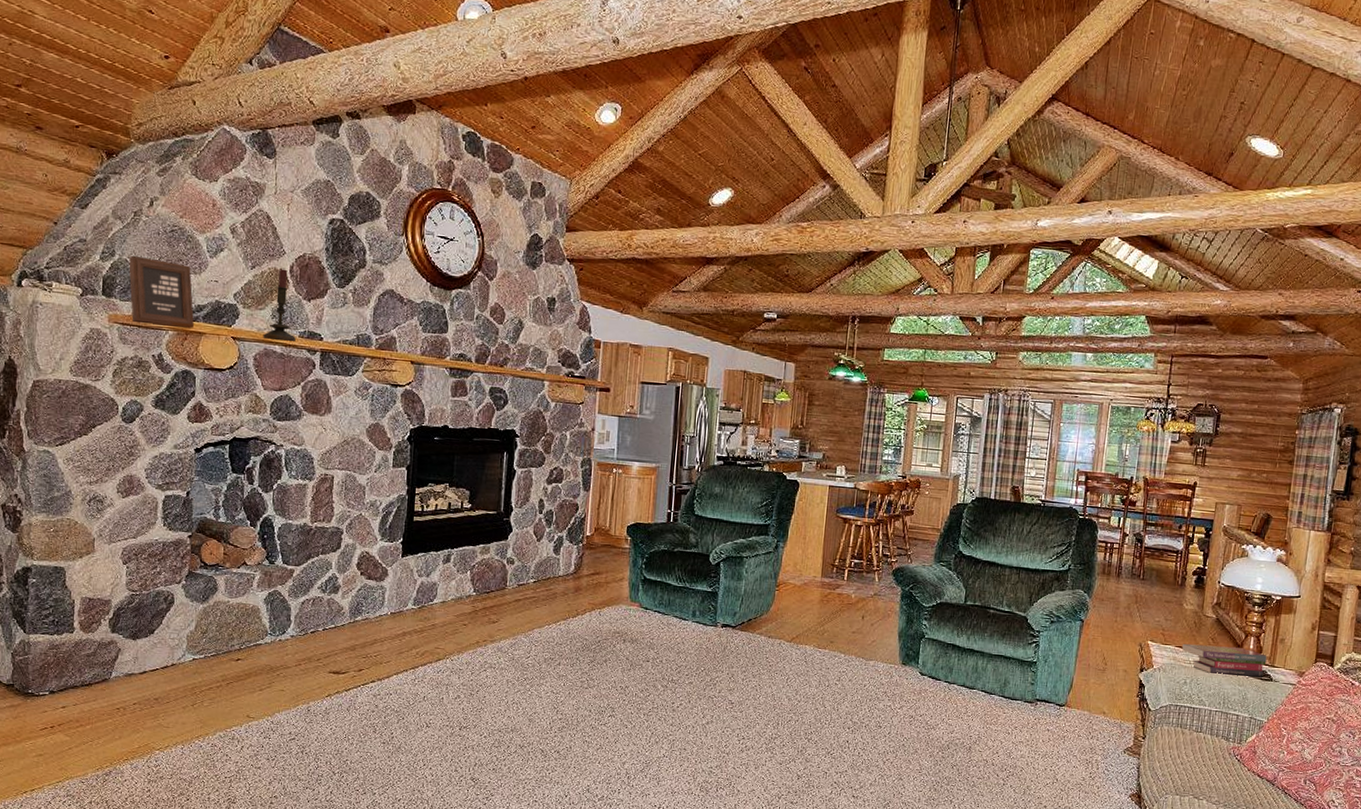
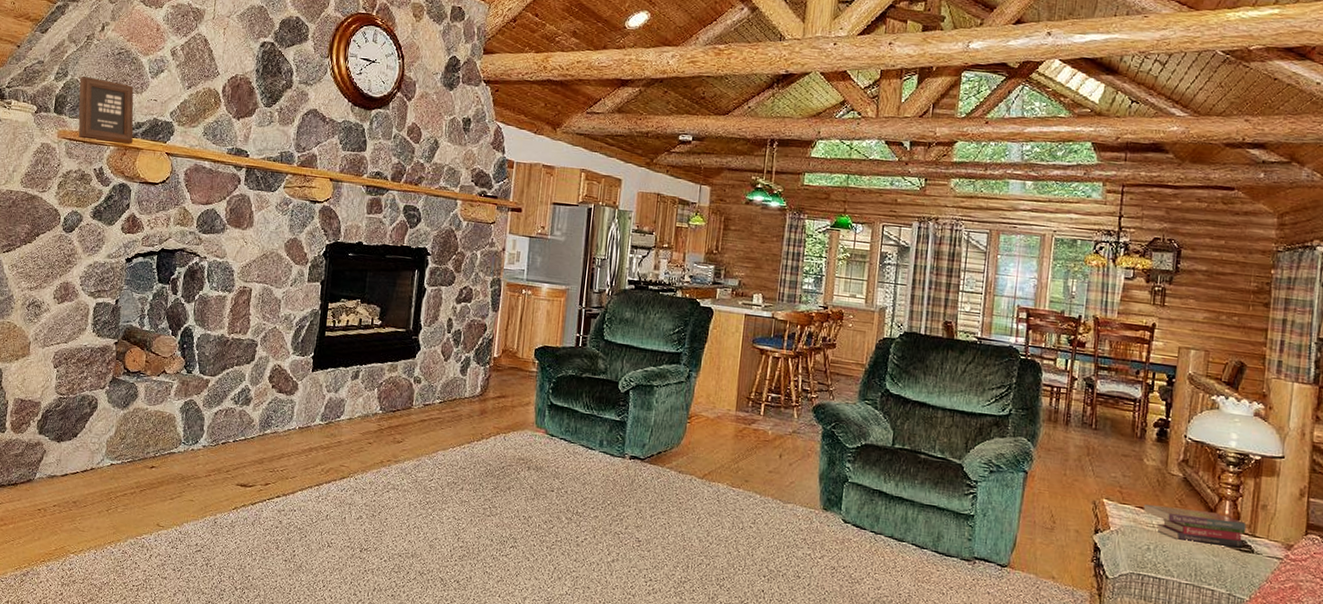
candle: present [263,267,296,342] -> none [194,88,224,159]

